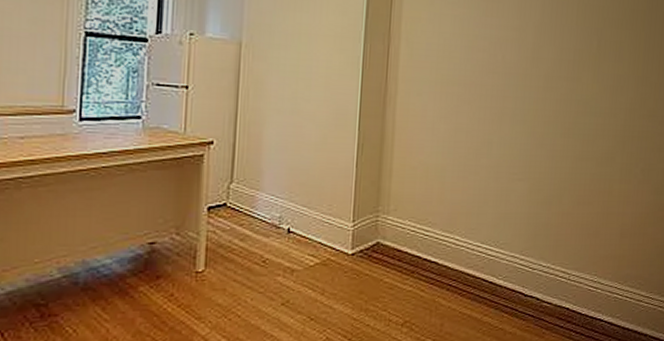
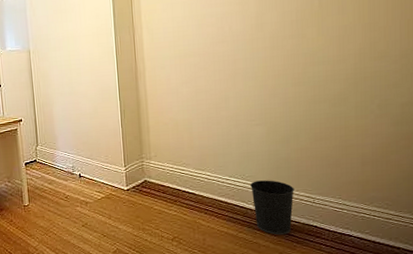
wastebasket: none [504,249,551,319] -> present [250,180,294,235]

